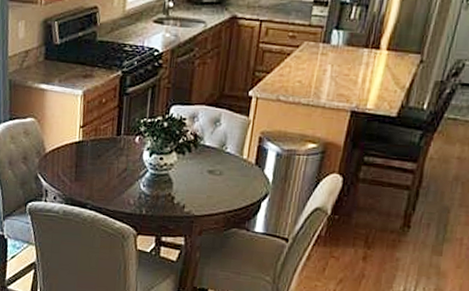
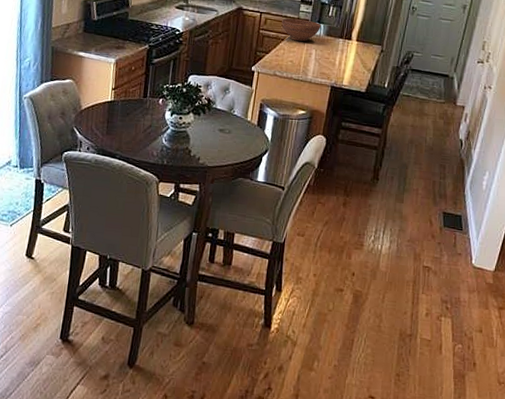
fruit bowl: none [287,25,340,56] -> present [282,18,322,42]

